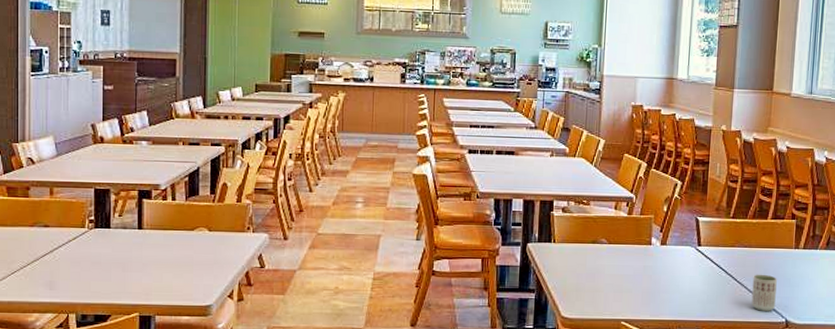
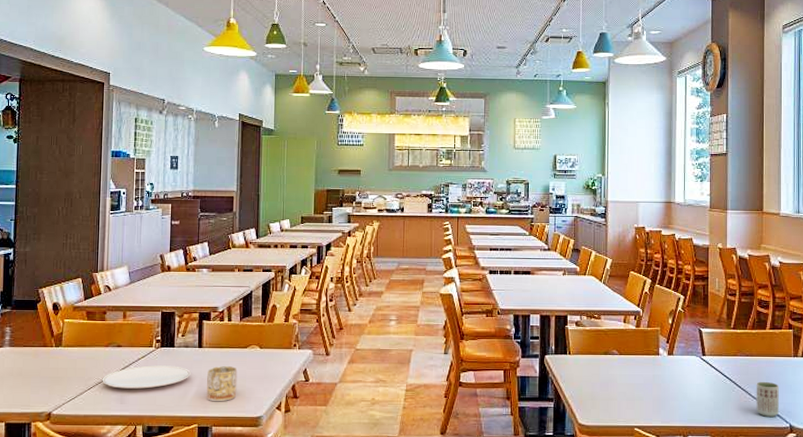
plate: none [27,248,130,274] -> present [102,365,191,389]
mug: none [149,250,183,289] -> present [207,366,238,402]

